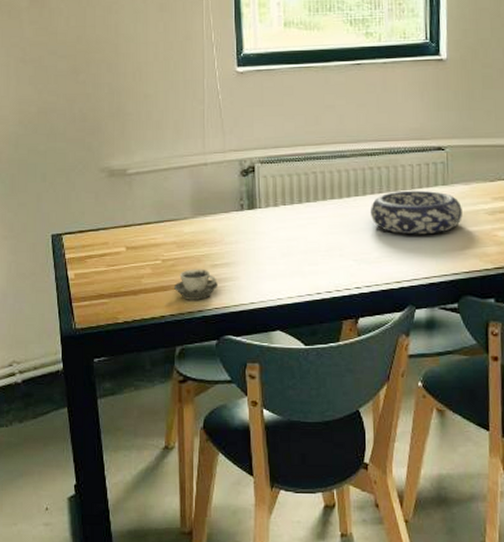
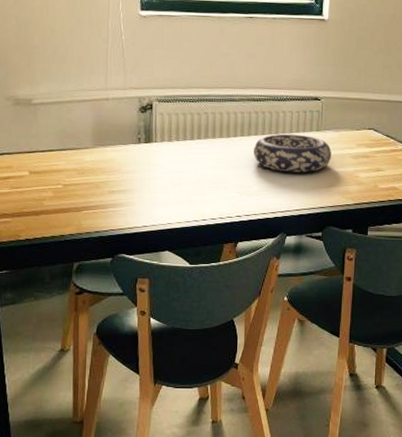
cup: present [174,269,219,300] -> none [74,194,115,222]

